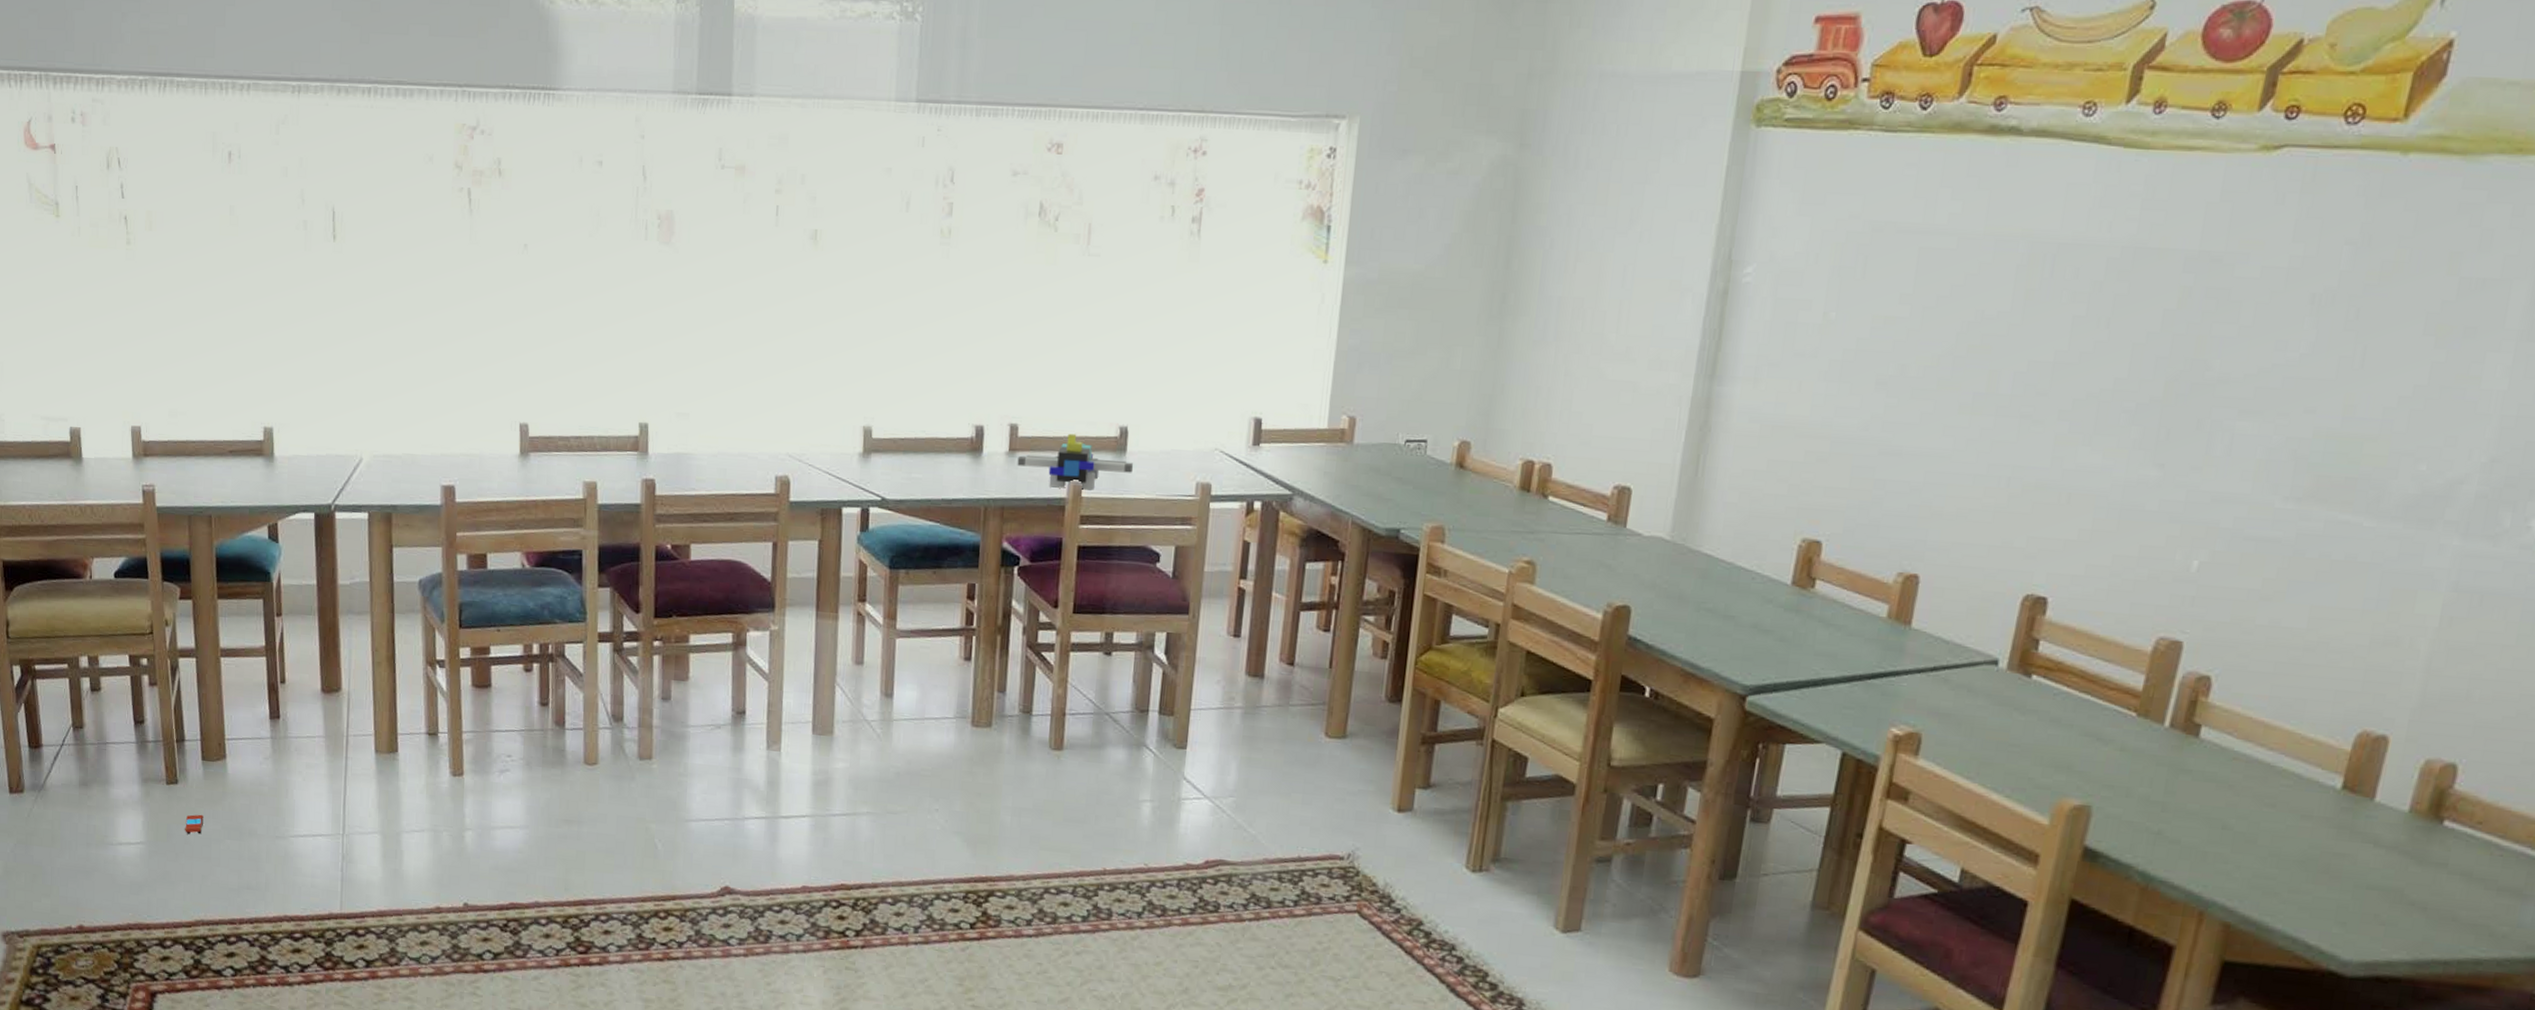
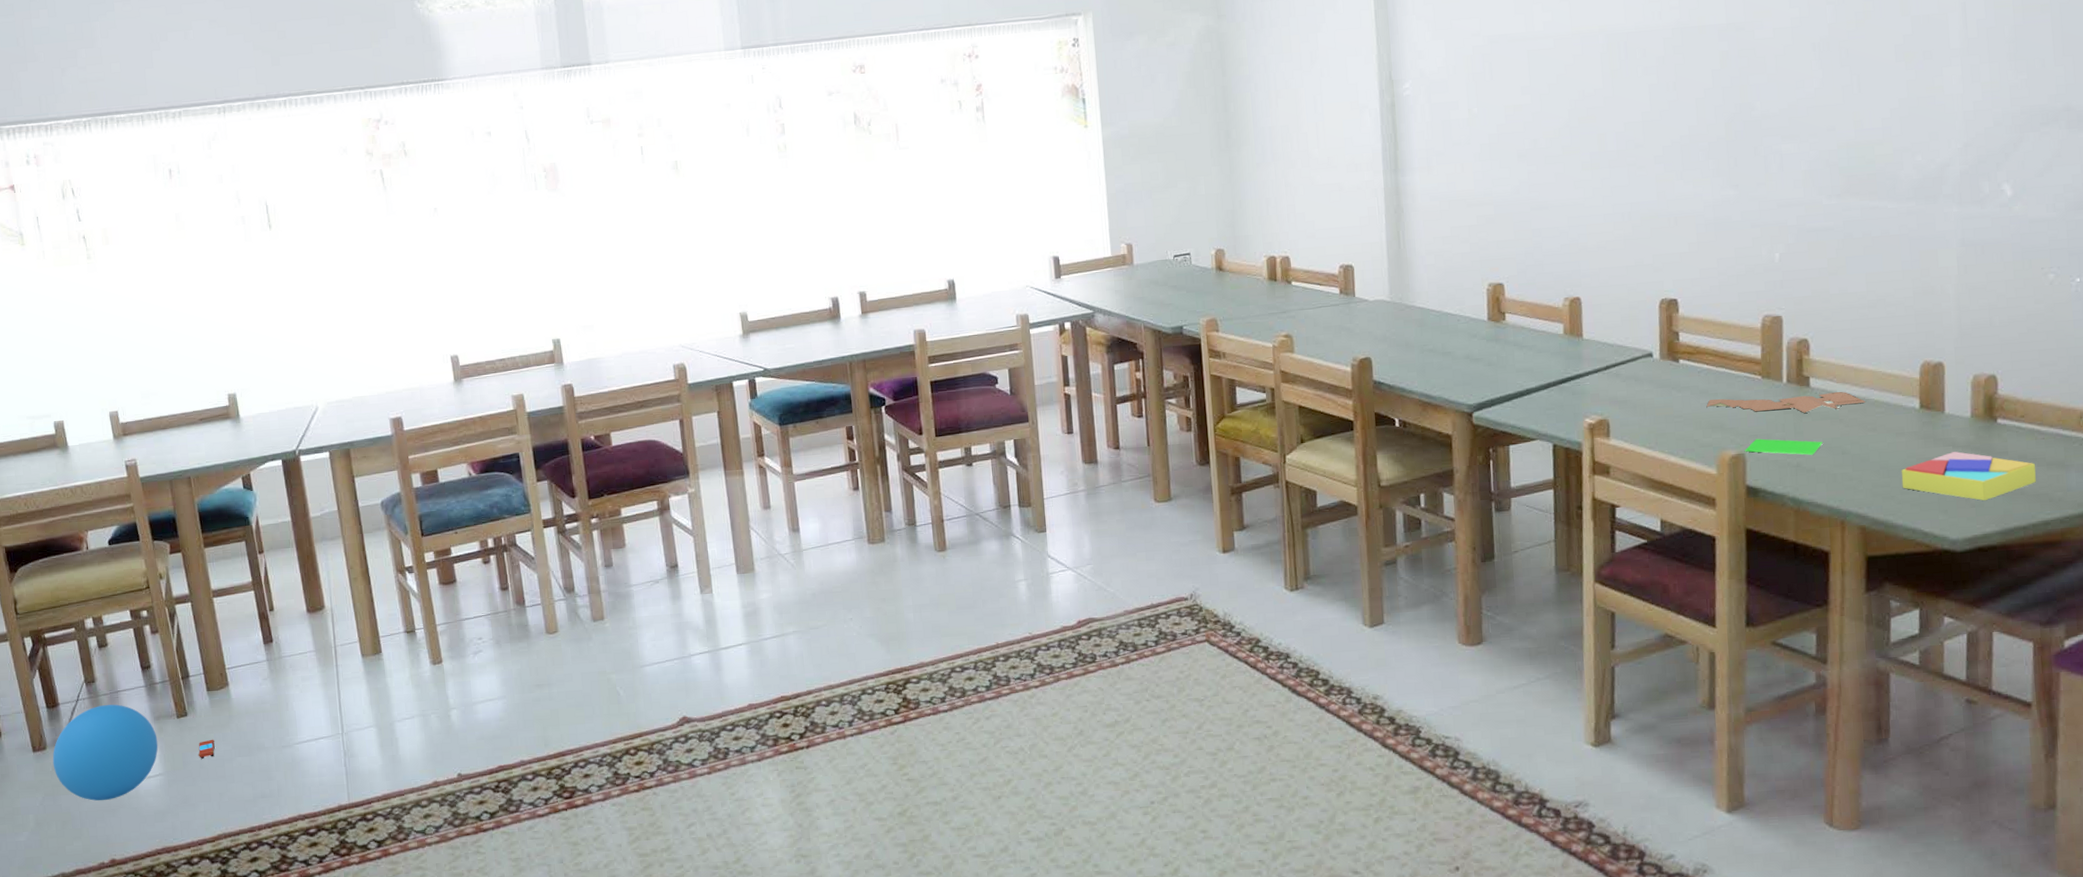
ball: none [29,755,143,860] -> present [52,704,158,801]
toy blocks: present [1017,433,1134,490] -> none [869,292,964,338]
papers: none [2054,730,2270,773] -> present [1706,392,1866,413]
puzzle: none [2091,790,2482,920] -> present [1744,438,2036,500]

